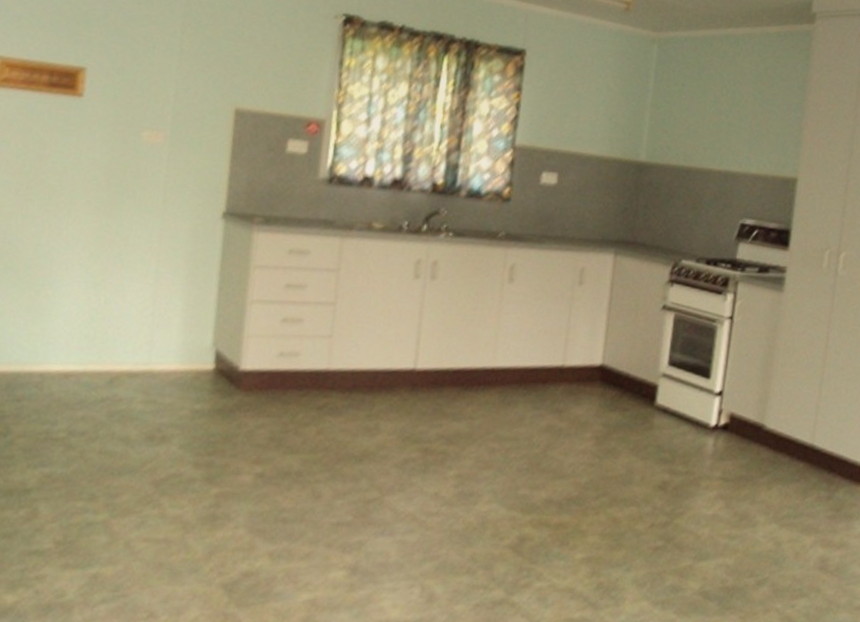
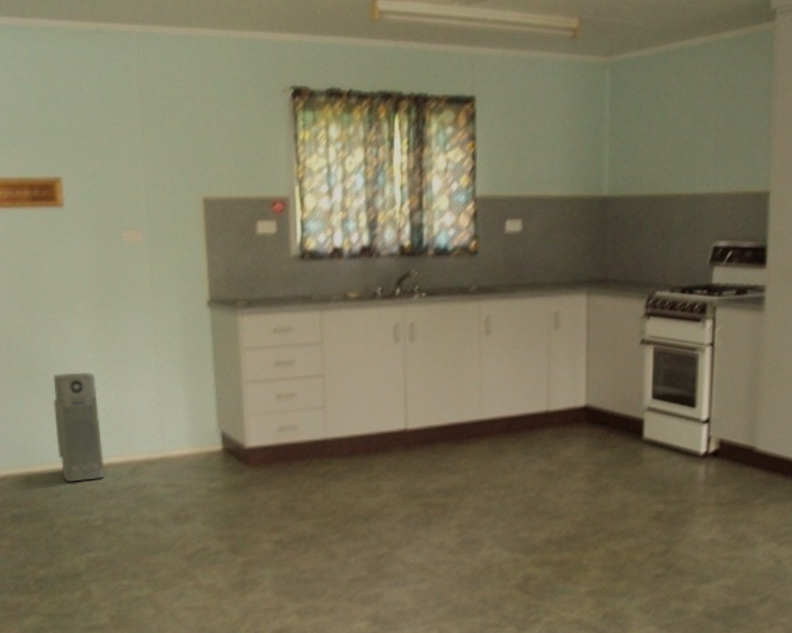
air purifier: none [28,269,86,387] -> present [53,373,105,482]

